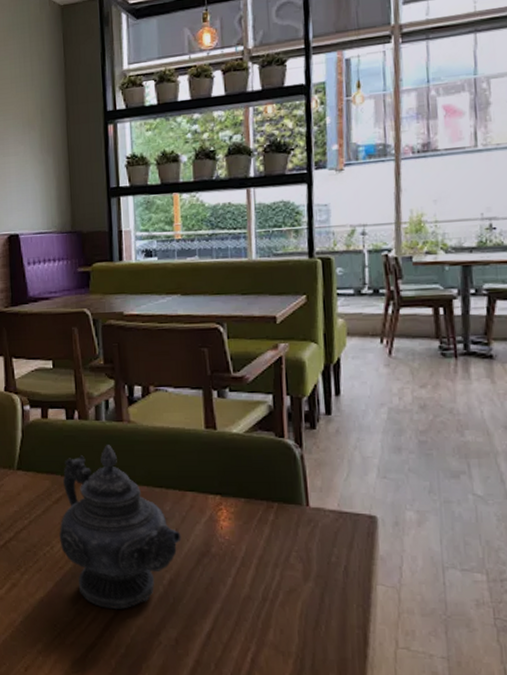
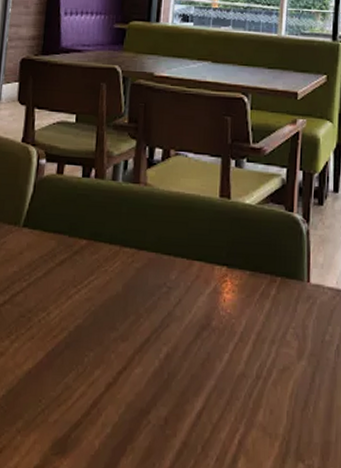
teapot: present [59,445,182,609] -> none [57,207,184,384]

